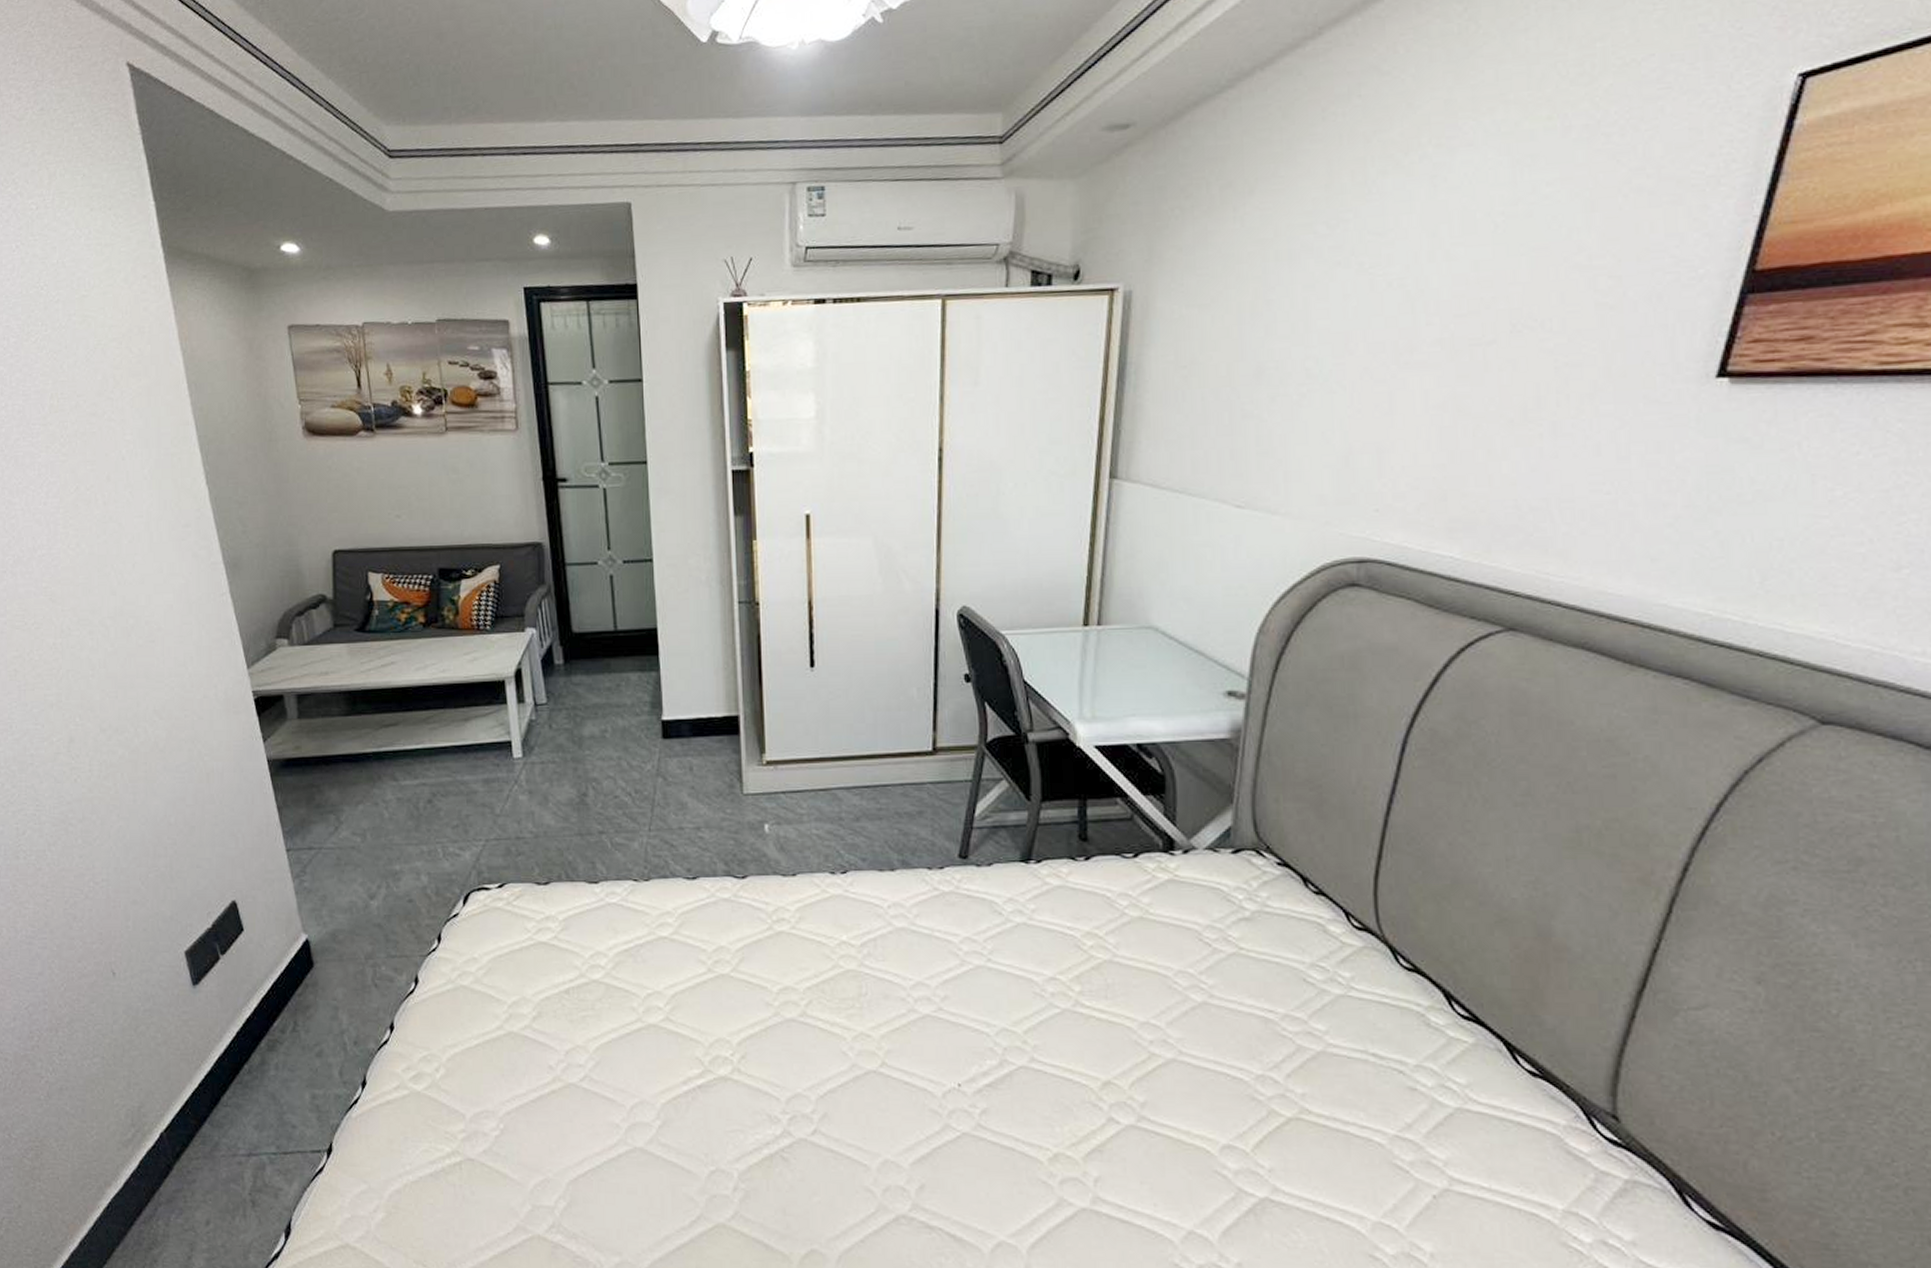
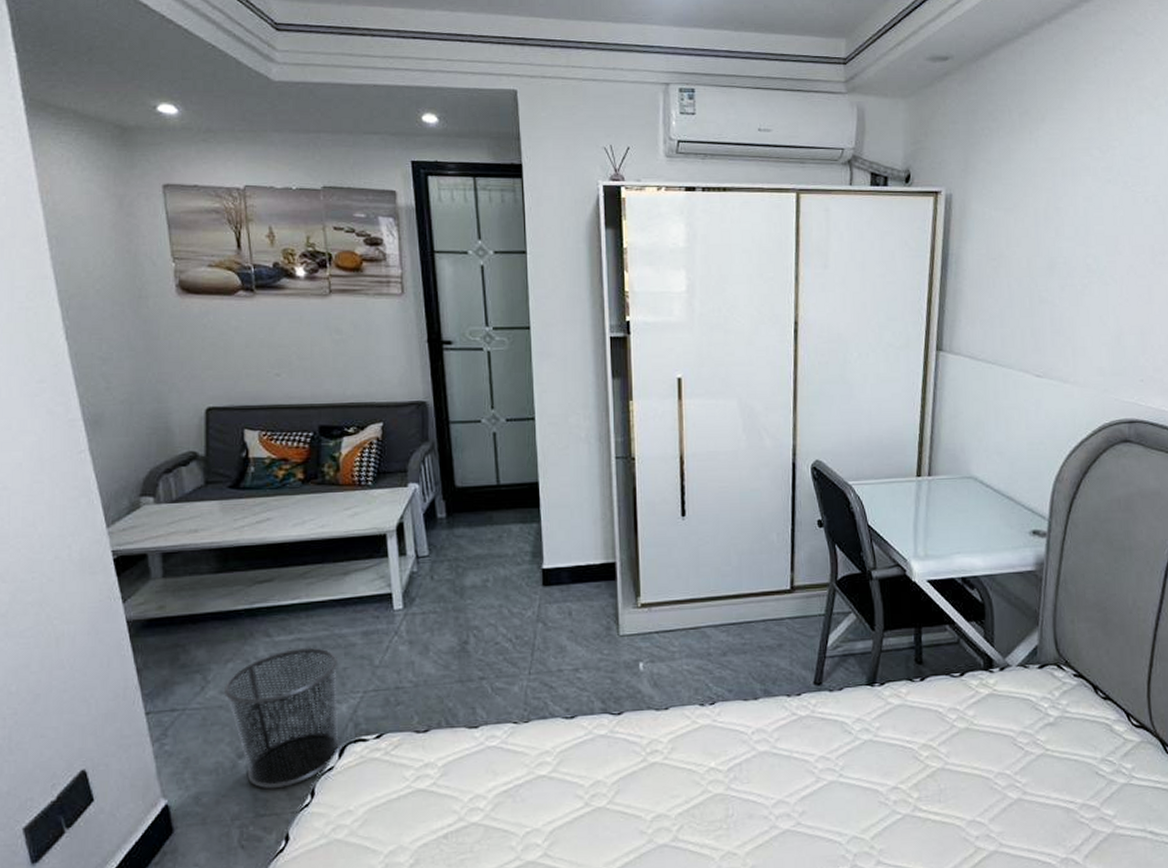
waste bin: none [356,794,465,930] -> present [225,648,340,788]

